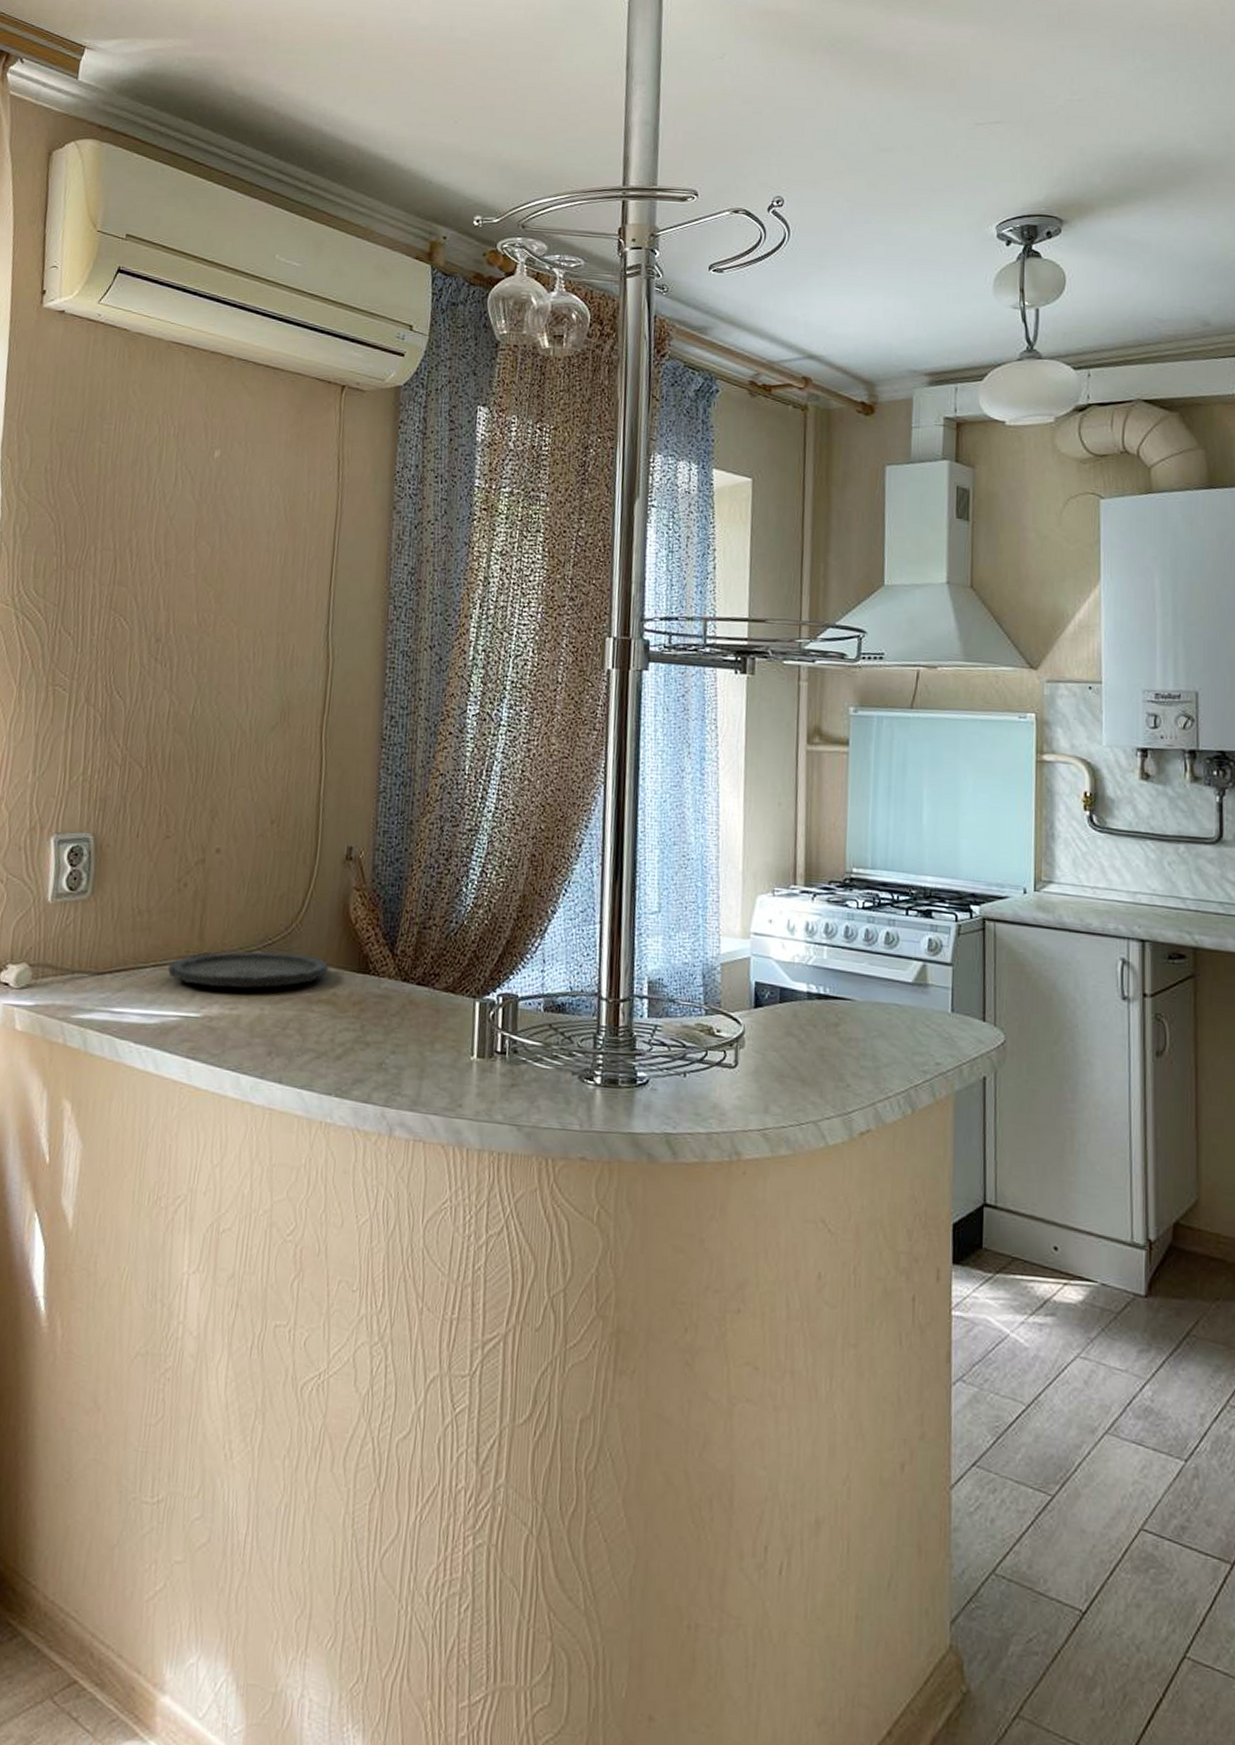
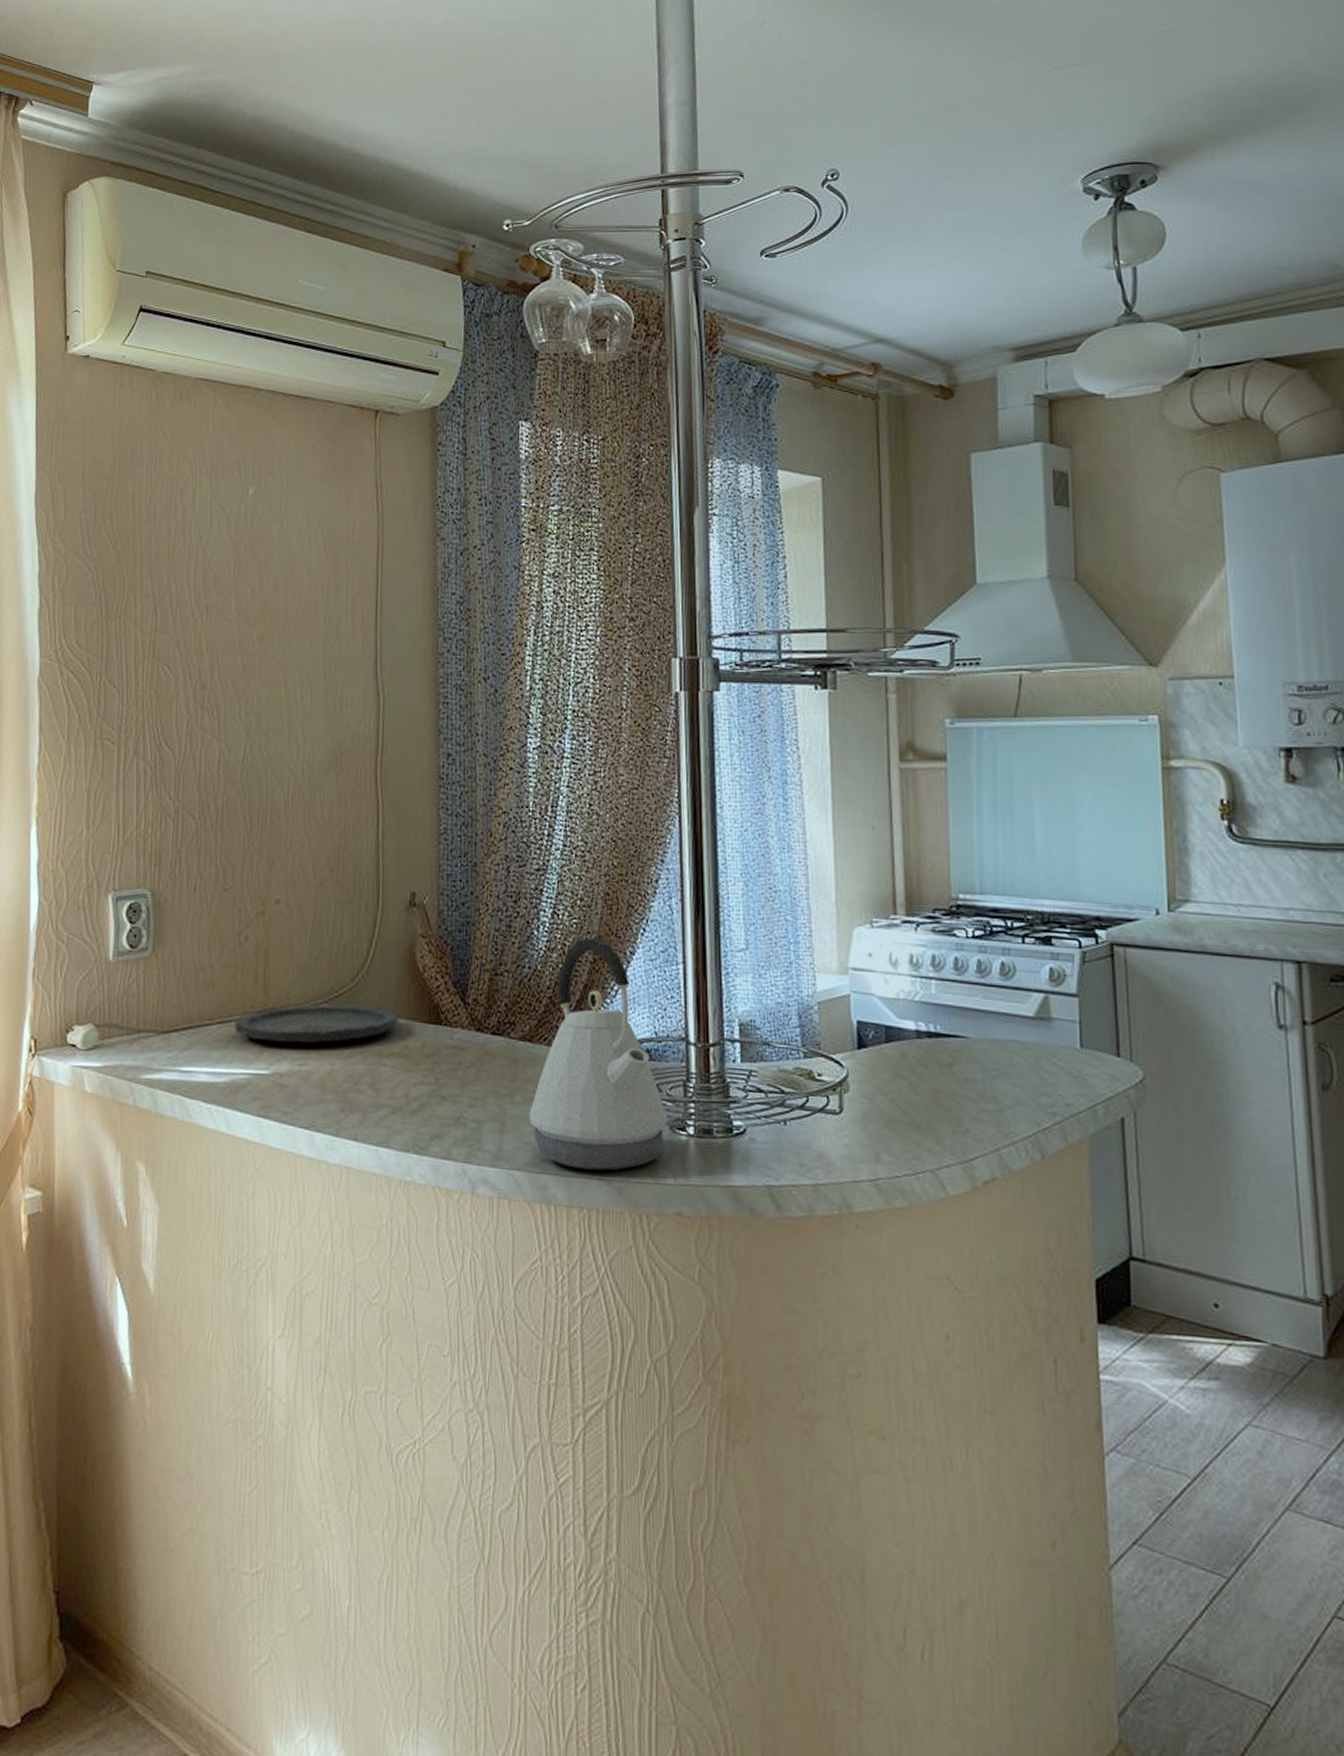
kettle: none [447,896,577,1117] -> present [529,938,667,1171]

